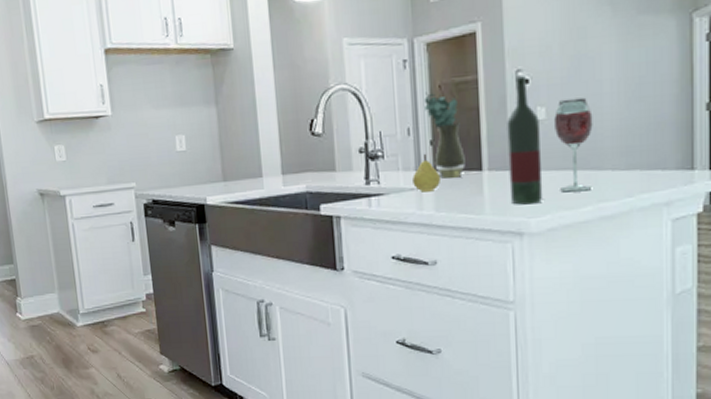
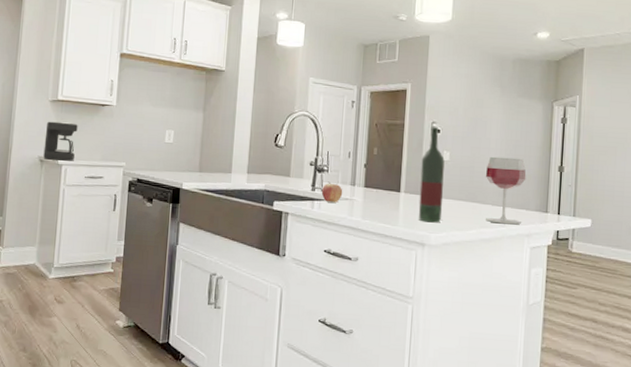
coffee maker: none [38,145,77,192] -> present [43,121,78,161]
fruit: none [378,170,407,196] -> present [321,181,343,203]
fruit: present [413,153,440,192] -> none [347,173,369,203]
vase: present [424,92,466,179] -> none [363,127,389,195]
wineglass: present [554,97,593,193] -> none [454,148,482,218]
wineglass: none [598,100,659,194] -> present [485,156,526,225]

